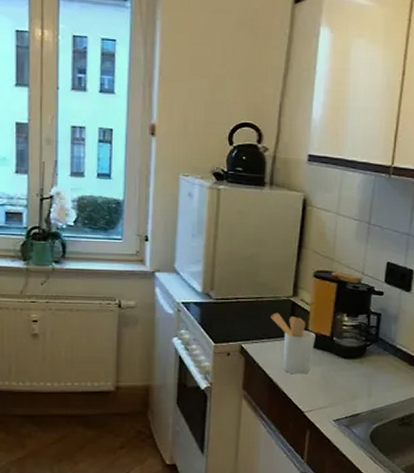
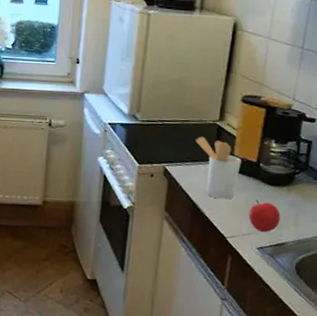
fruit: none [324,372,354,404] -> present [248,199,281,232]

